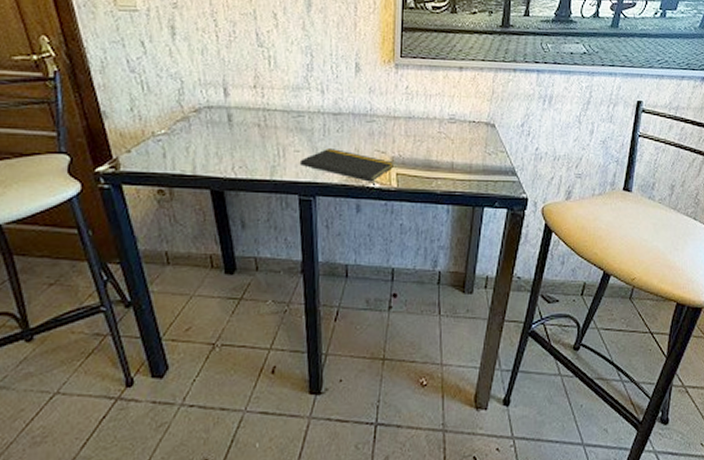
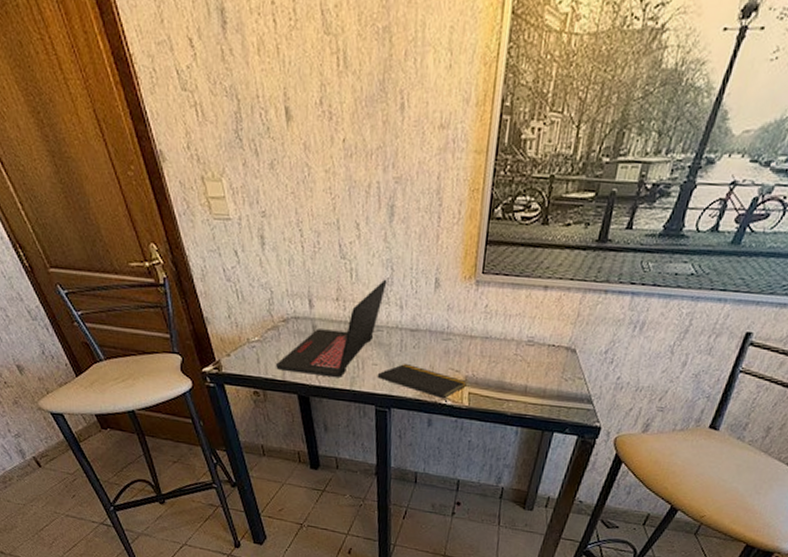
laptop: none [185,65,307,169] -> present [276,279,388,378]

